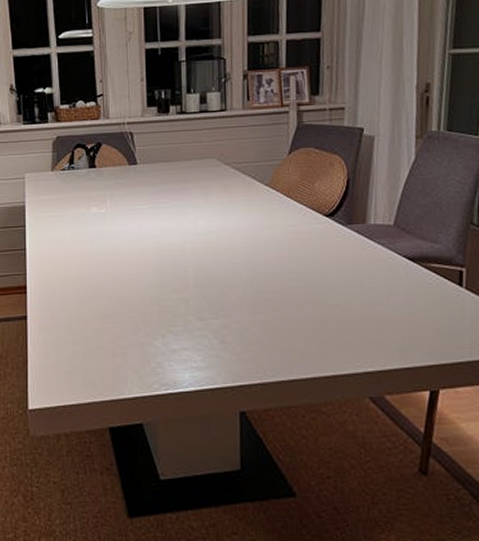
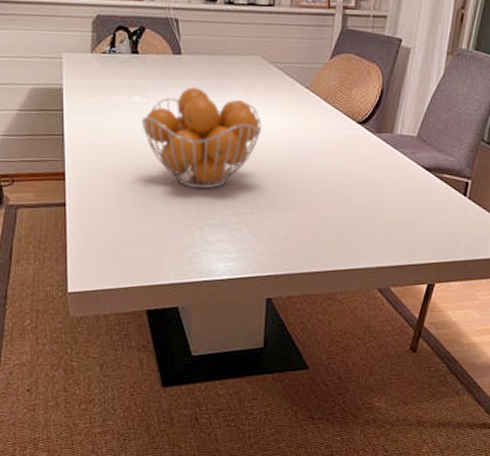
fruit basket: none [100,193,223,295] -> present [141,86,263,189]

